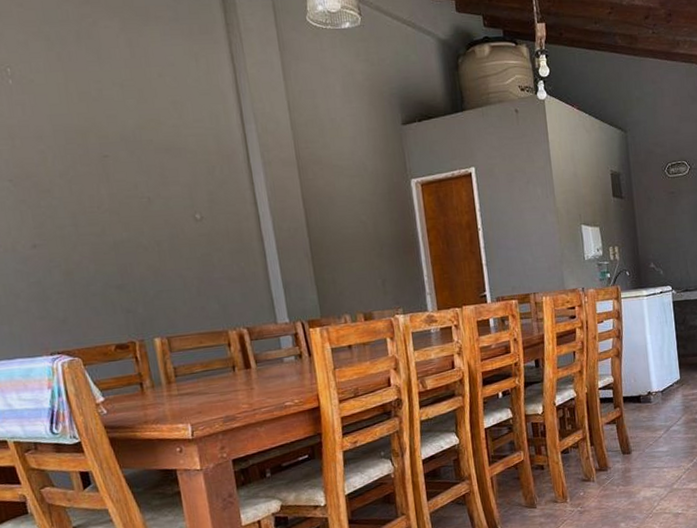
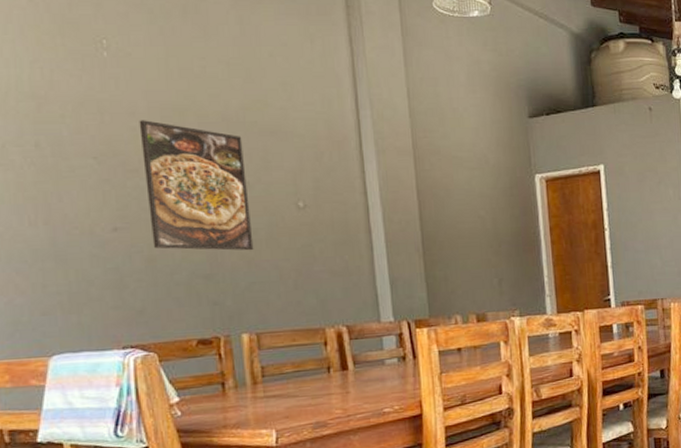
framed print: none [46,143,159,263] -> present [139,120,254,251]

